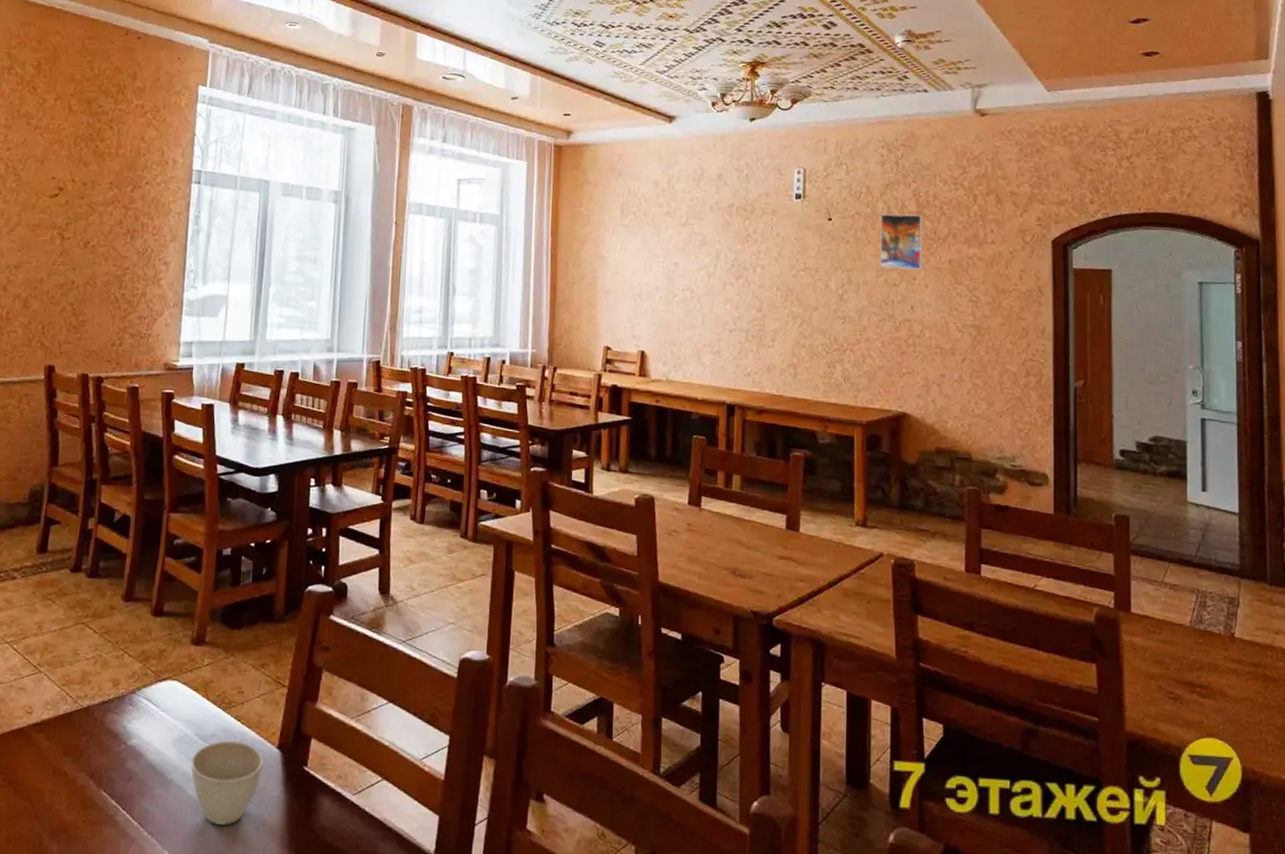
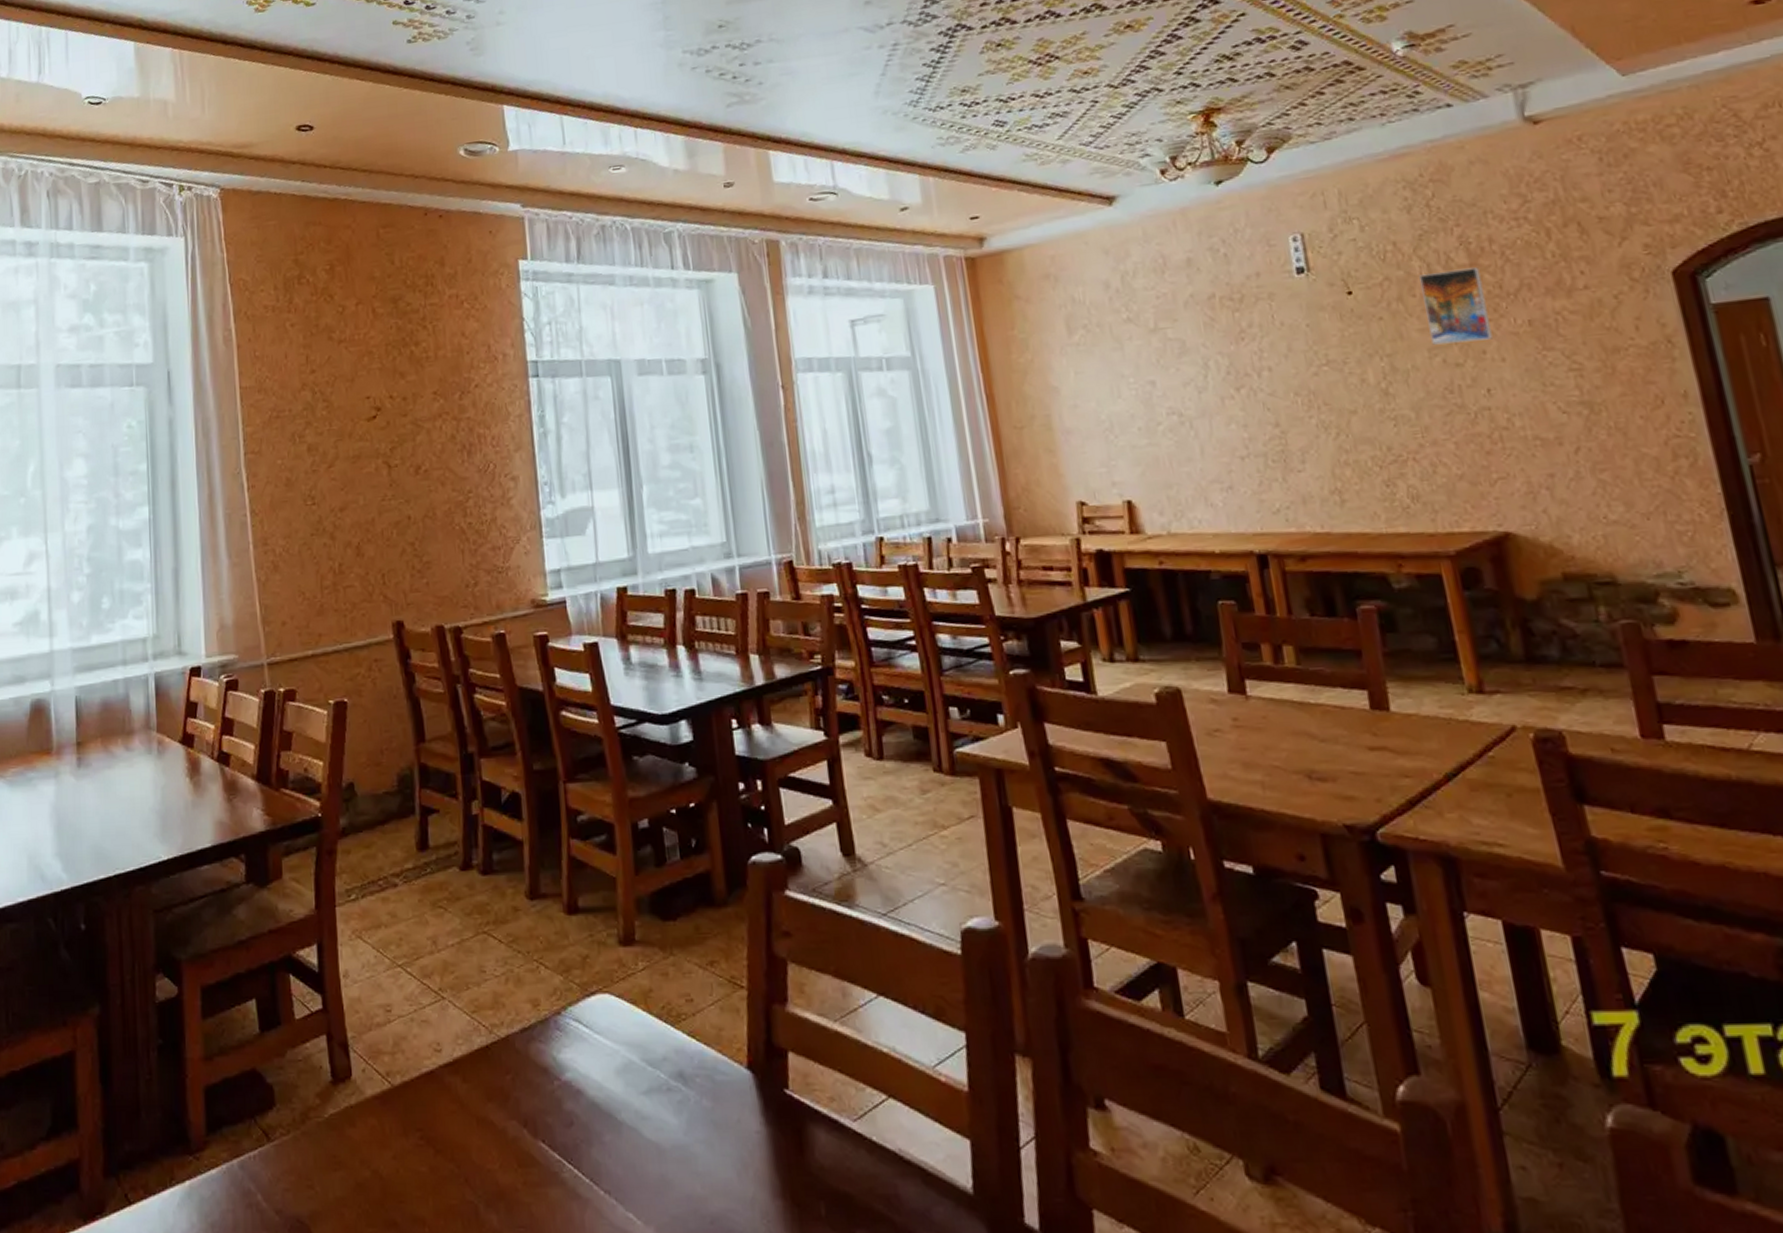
cup: present [191,740,264,825] -> none [642,1063,733,1174]

